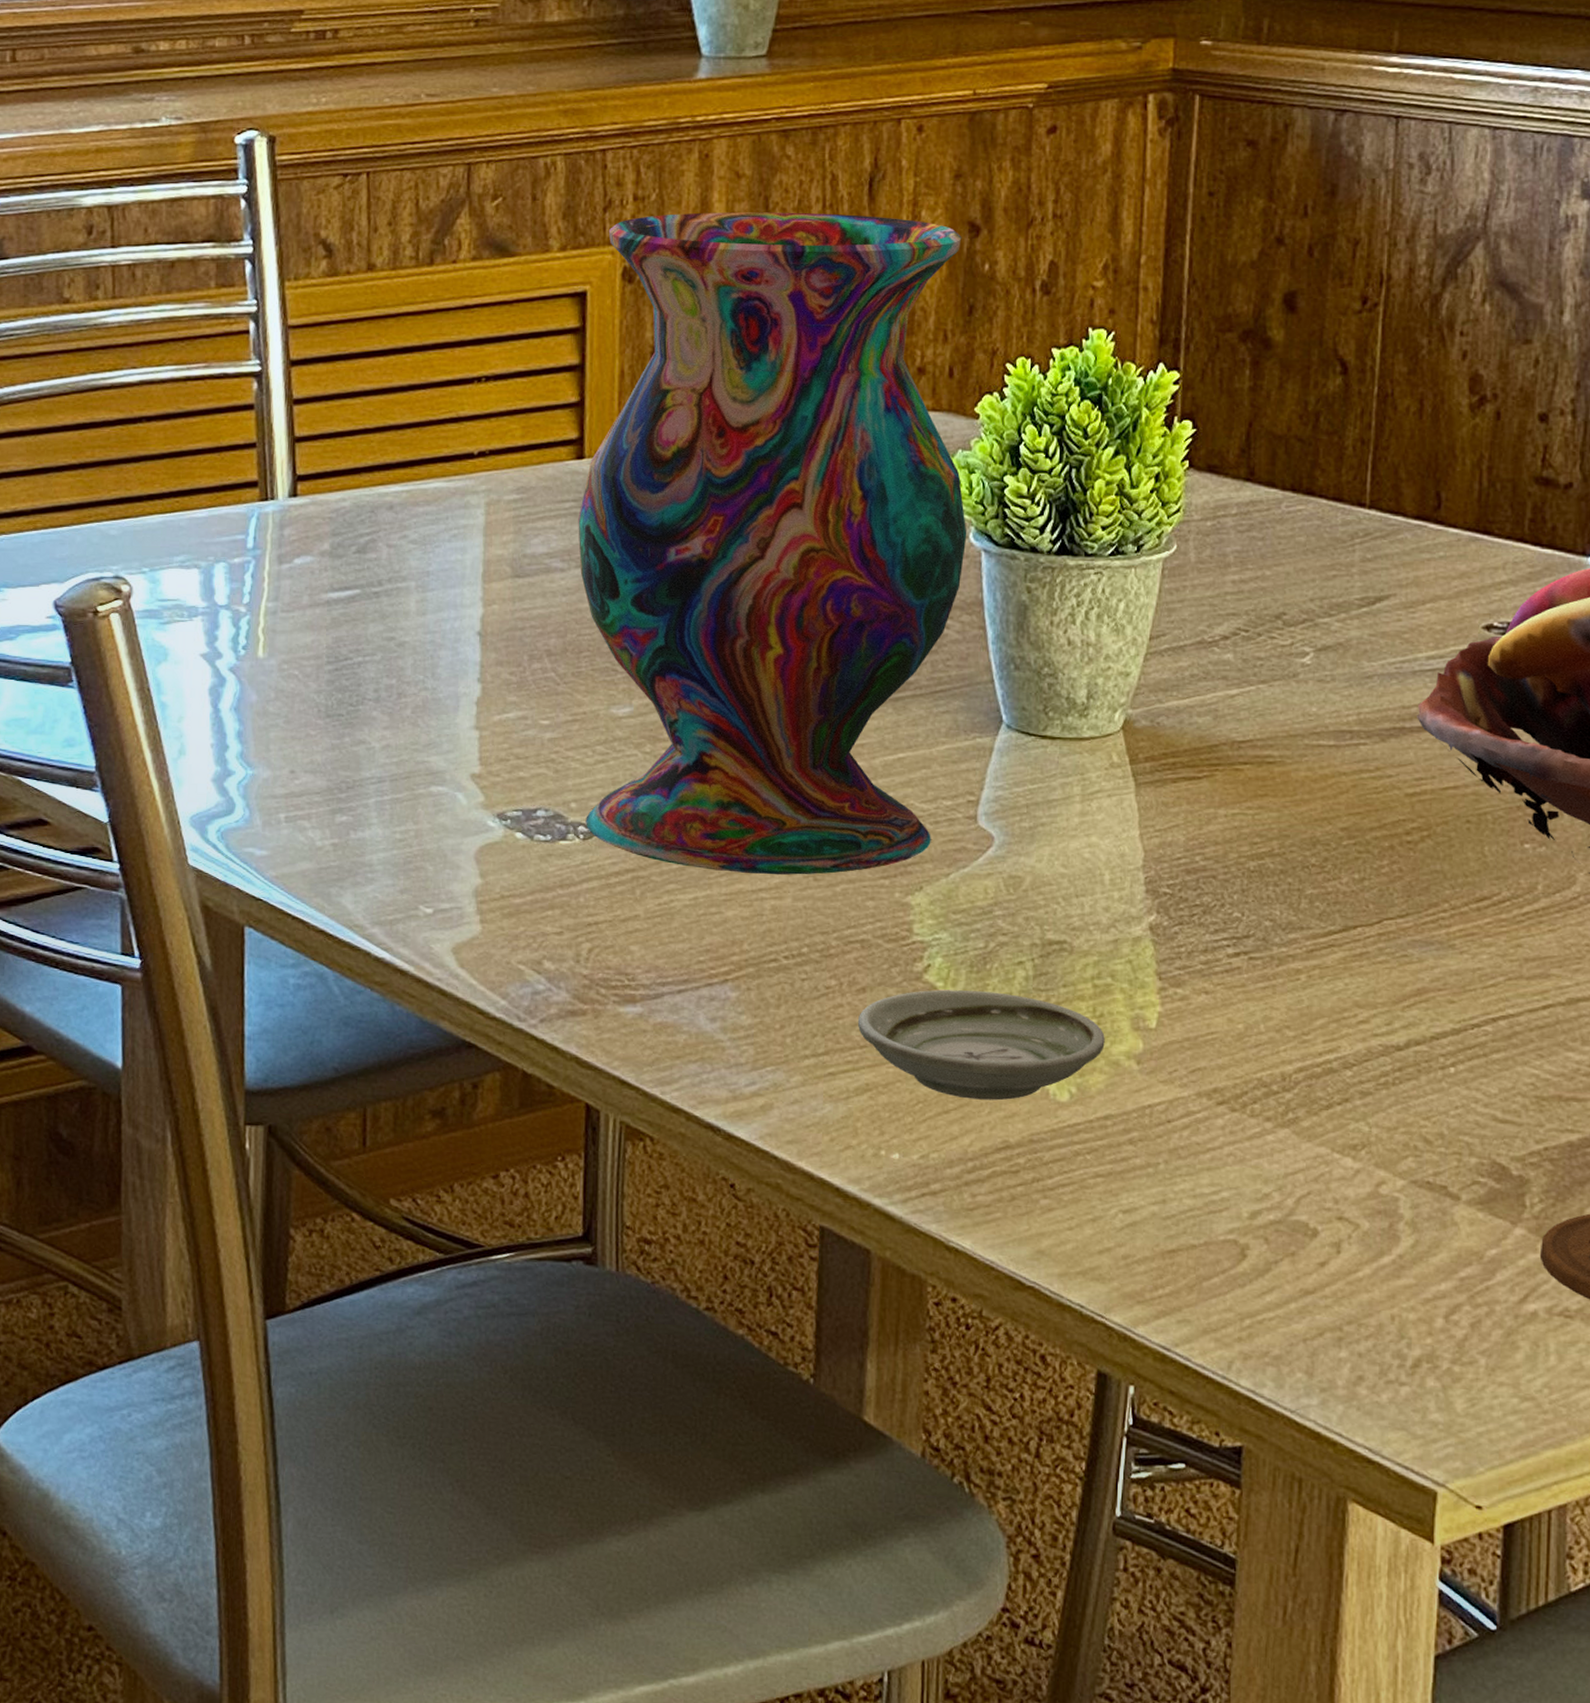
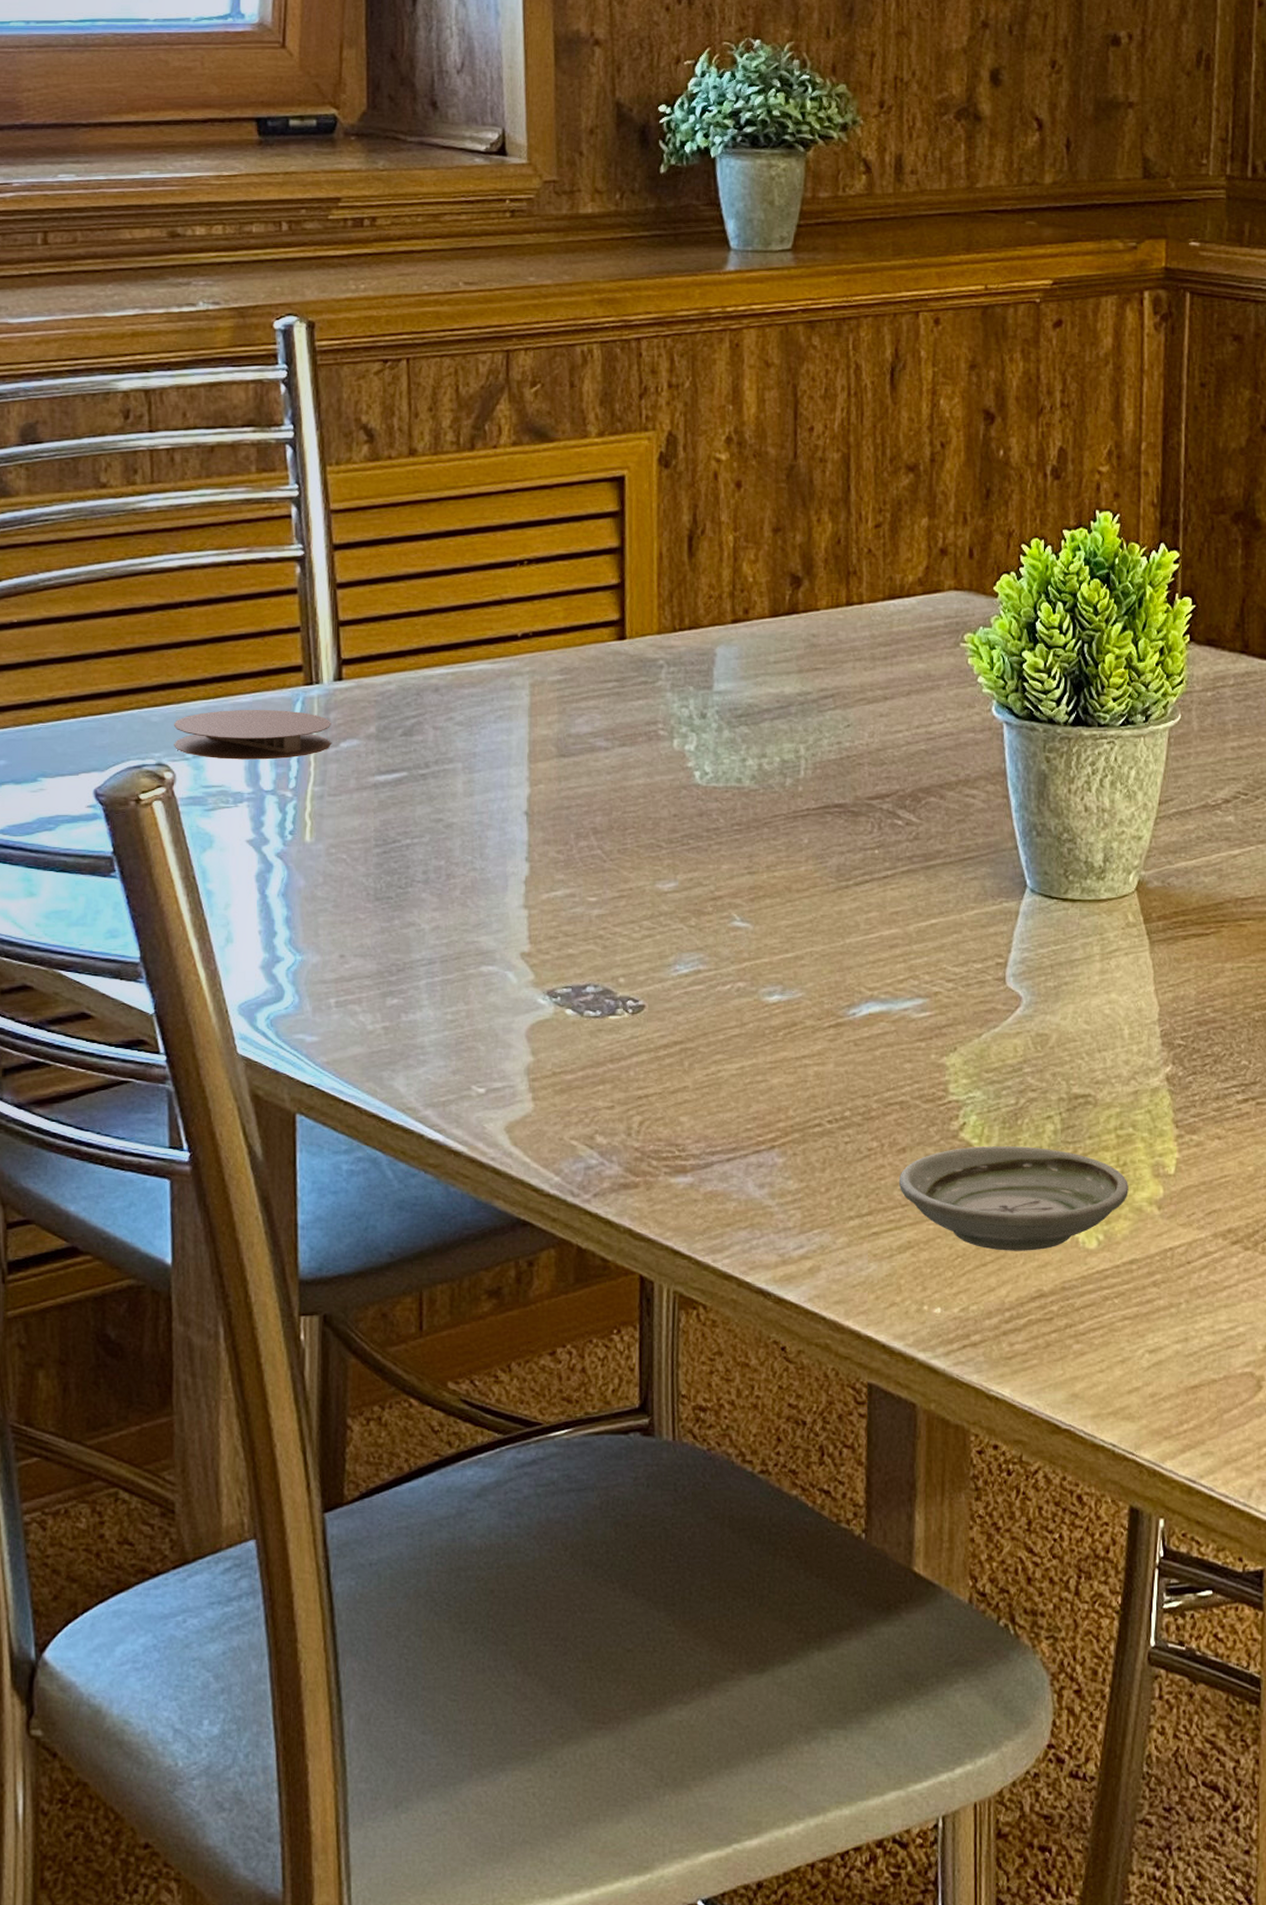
coaster: none [131,524,286,575] -> present [173,709,332,760]
vase: present [578,212,967,875] -> none [621,400,990,1042]

